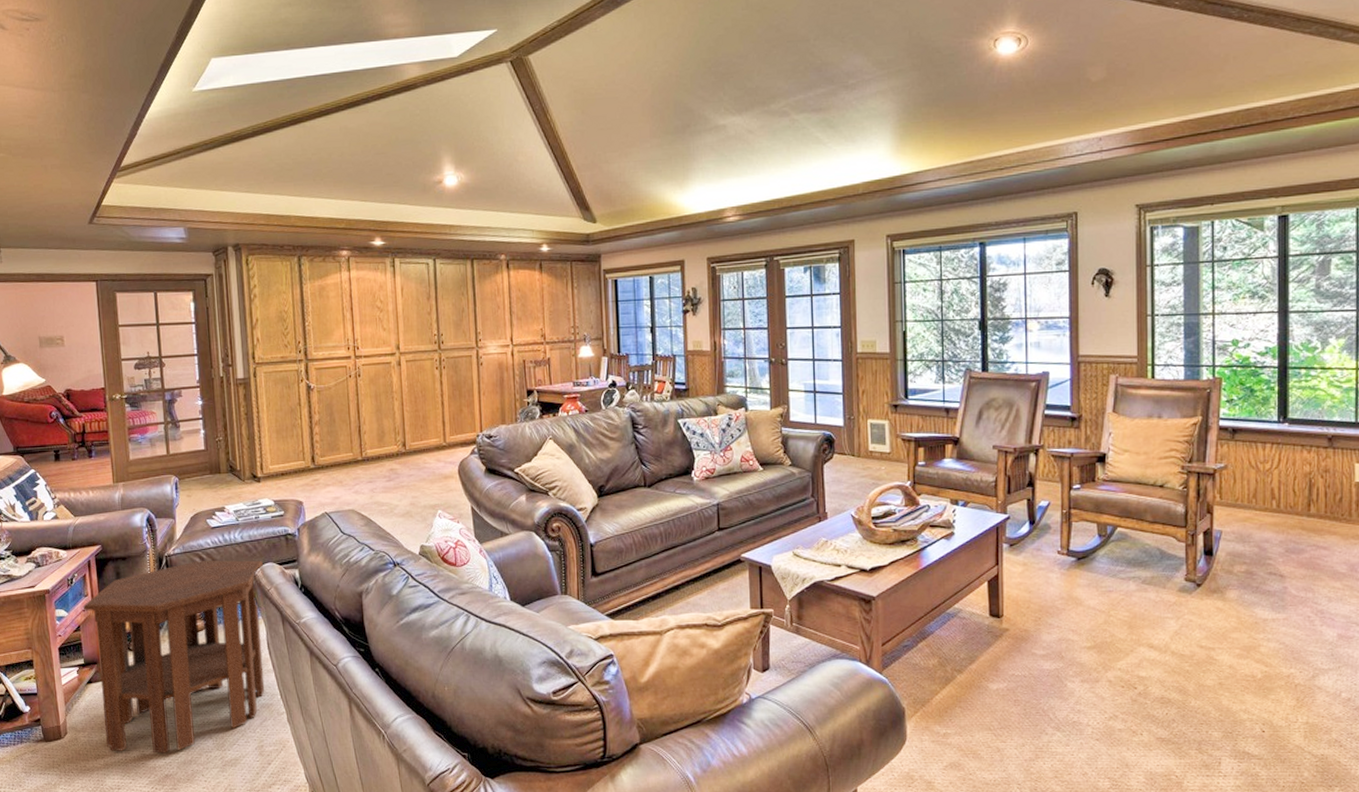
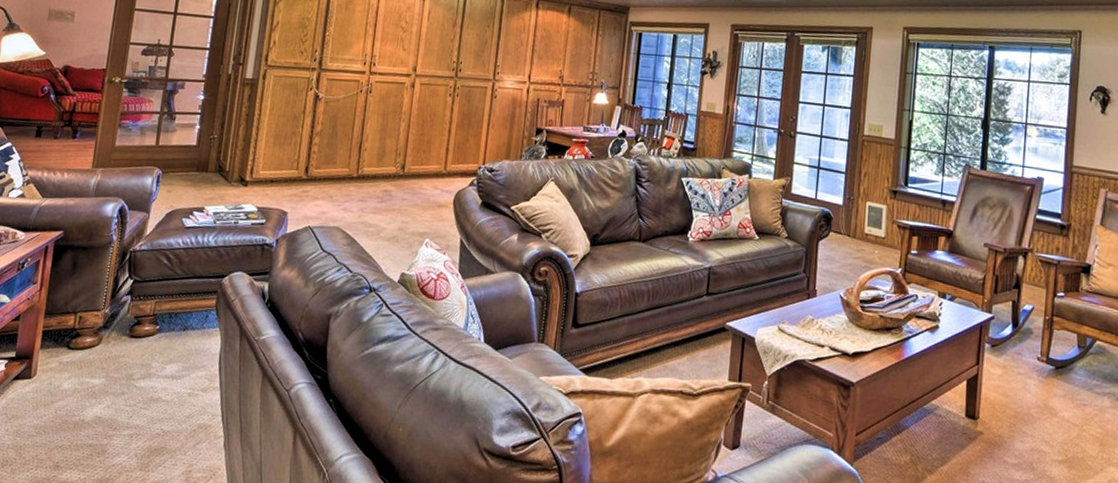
side table: present [83,560,265,753] -> none [18,260,232,468]

